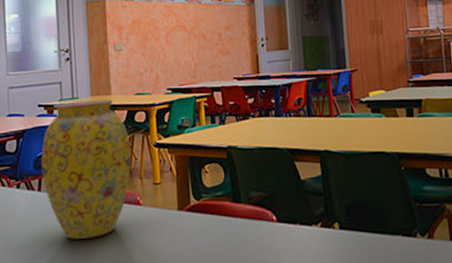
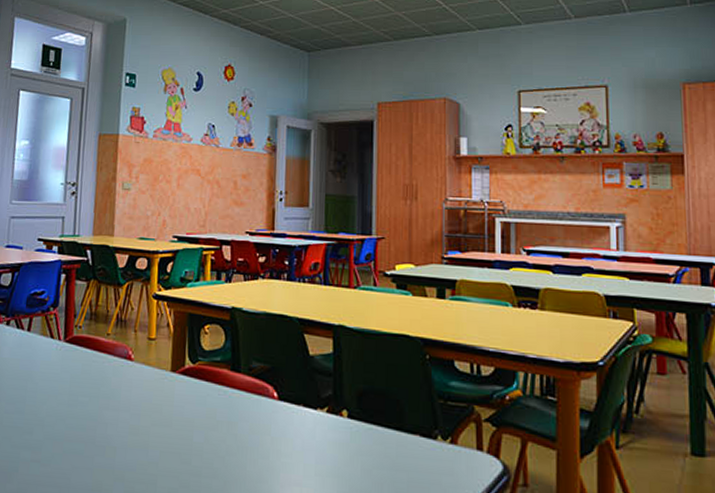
vase: present [41,100,131,239] -> none [33,239,128,390]

